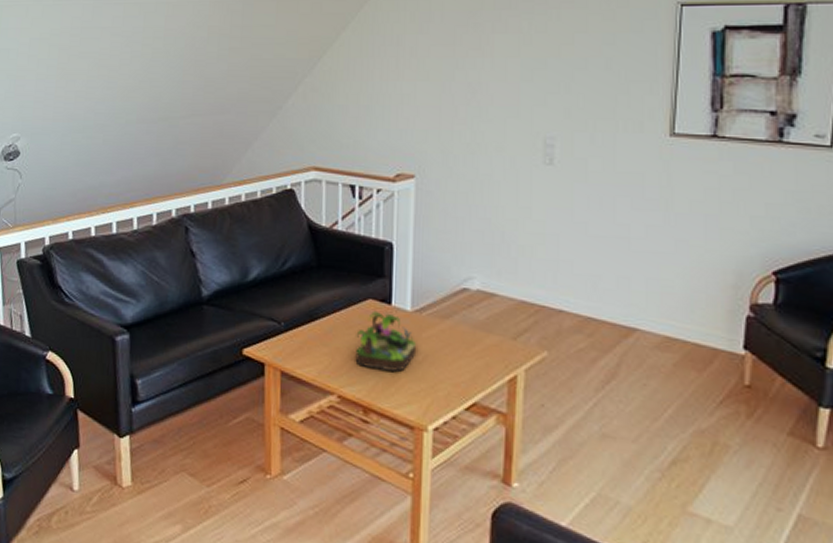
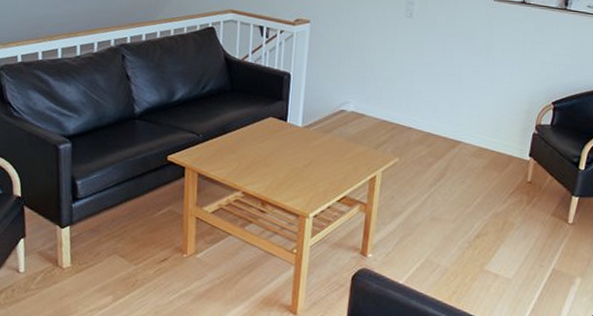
plant: present [355,310,417,372] -> none [257,126,305,173]

